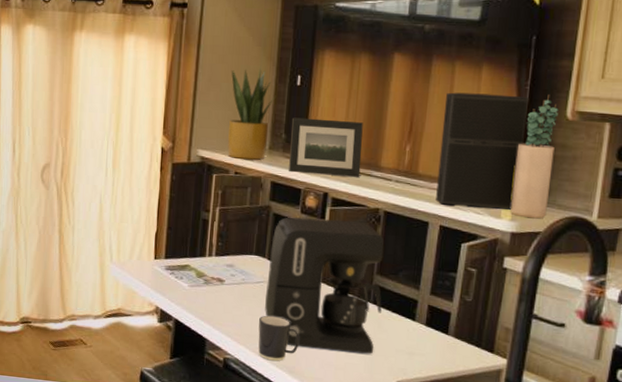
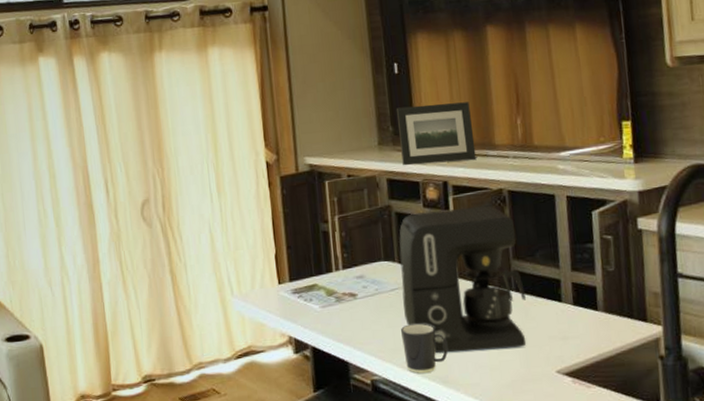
planter: present [227,67,276,160] -> none [325,60,376,161]
speaker: present [436,92,529,210] -> none [546,50,634,174]
vase: present [510,94,559,219] -> none [625,44,669,174]

